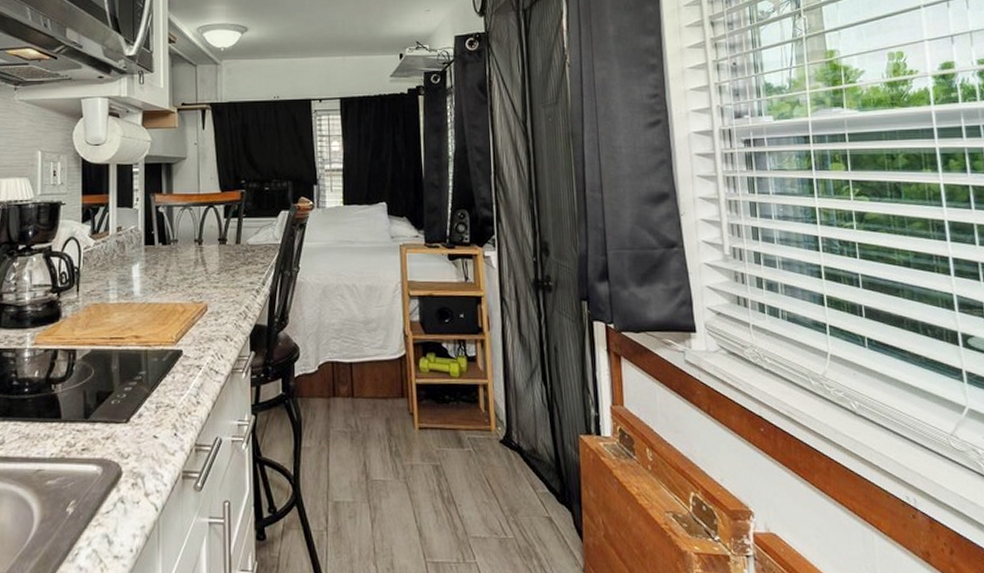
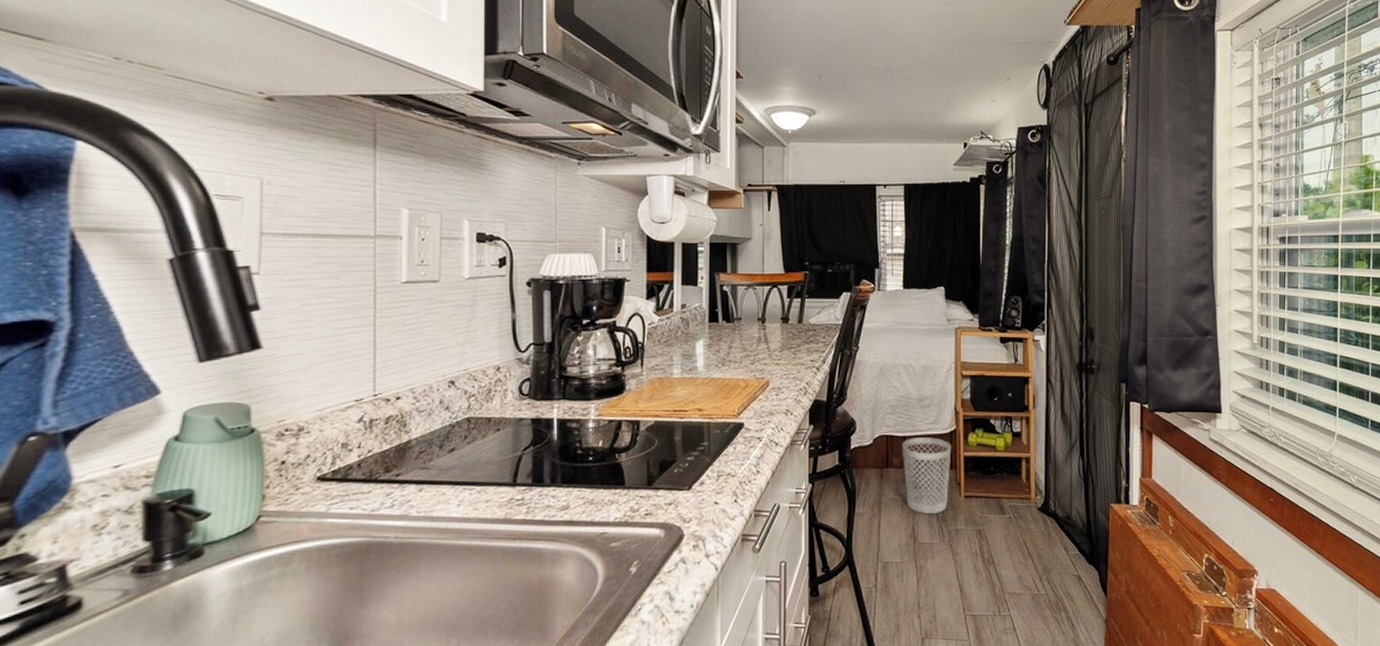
wastebasket: none [348,363,402,447] -> present [902,437,952,514]

